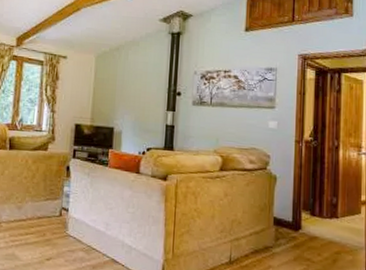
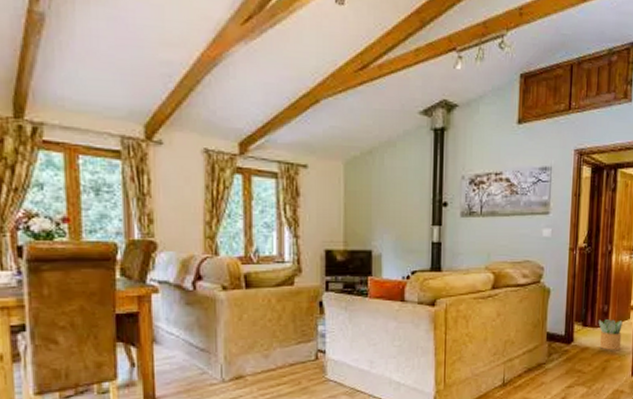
potted plant: none [327,210,353,245] -> present [598,318,623,351]

